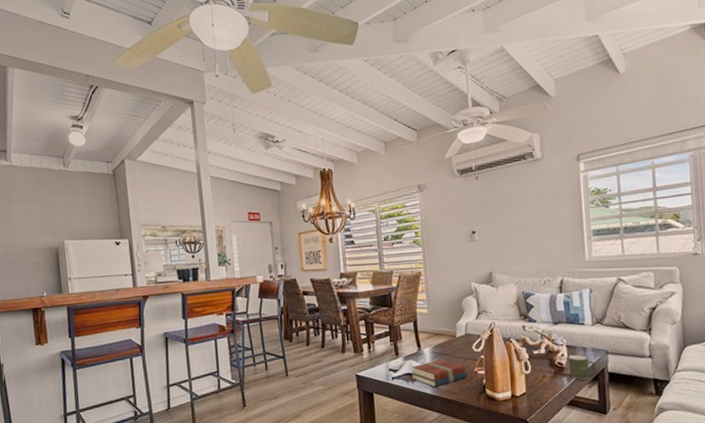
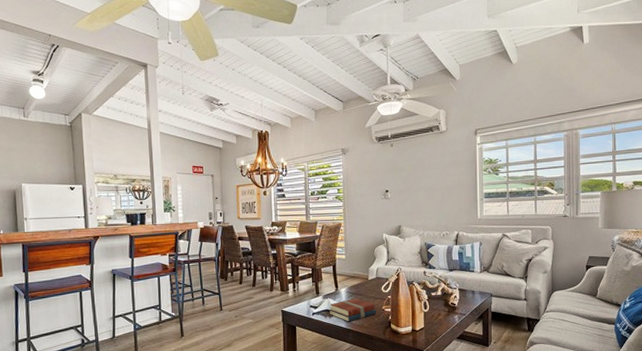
mug: present [568,355,596,380] -> none [459,297,482,318]

